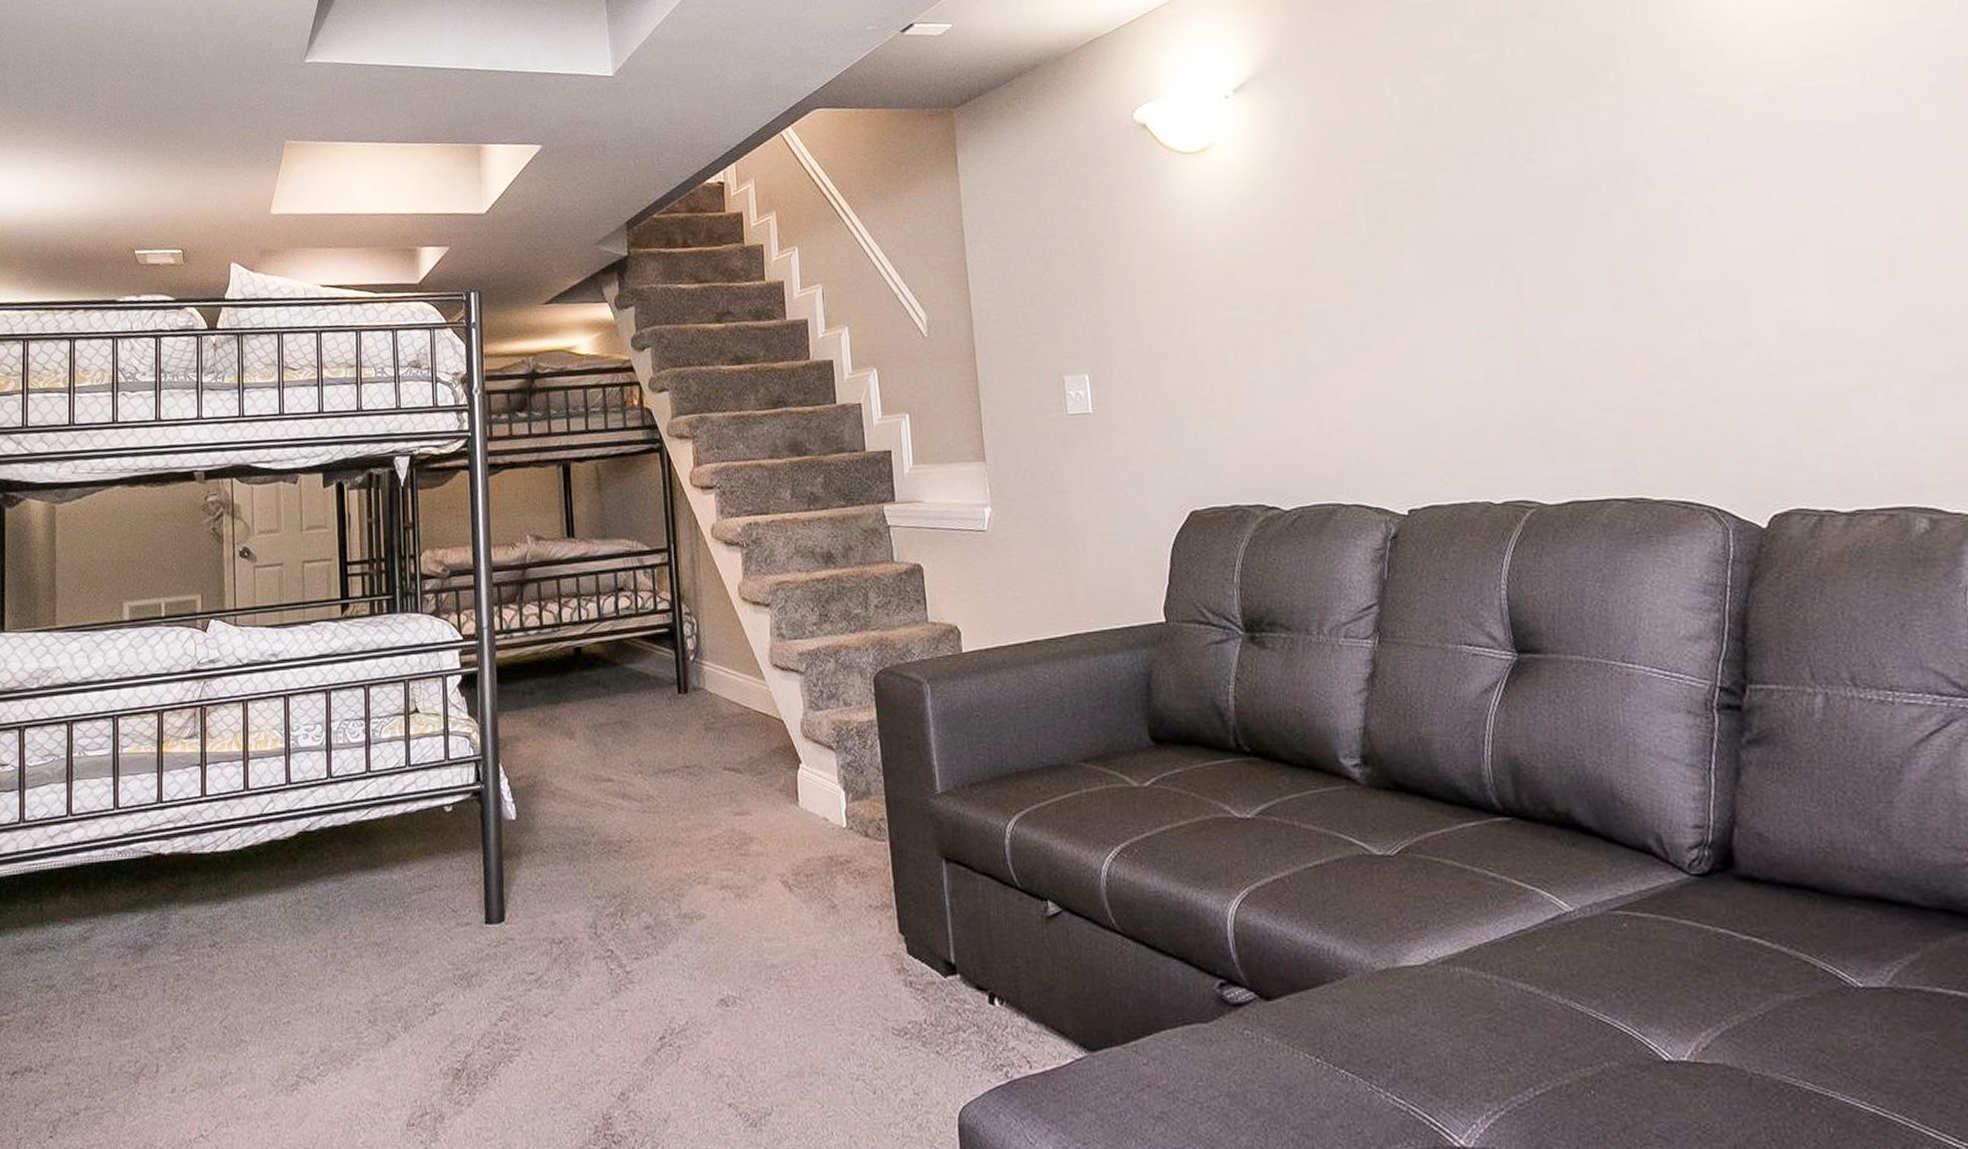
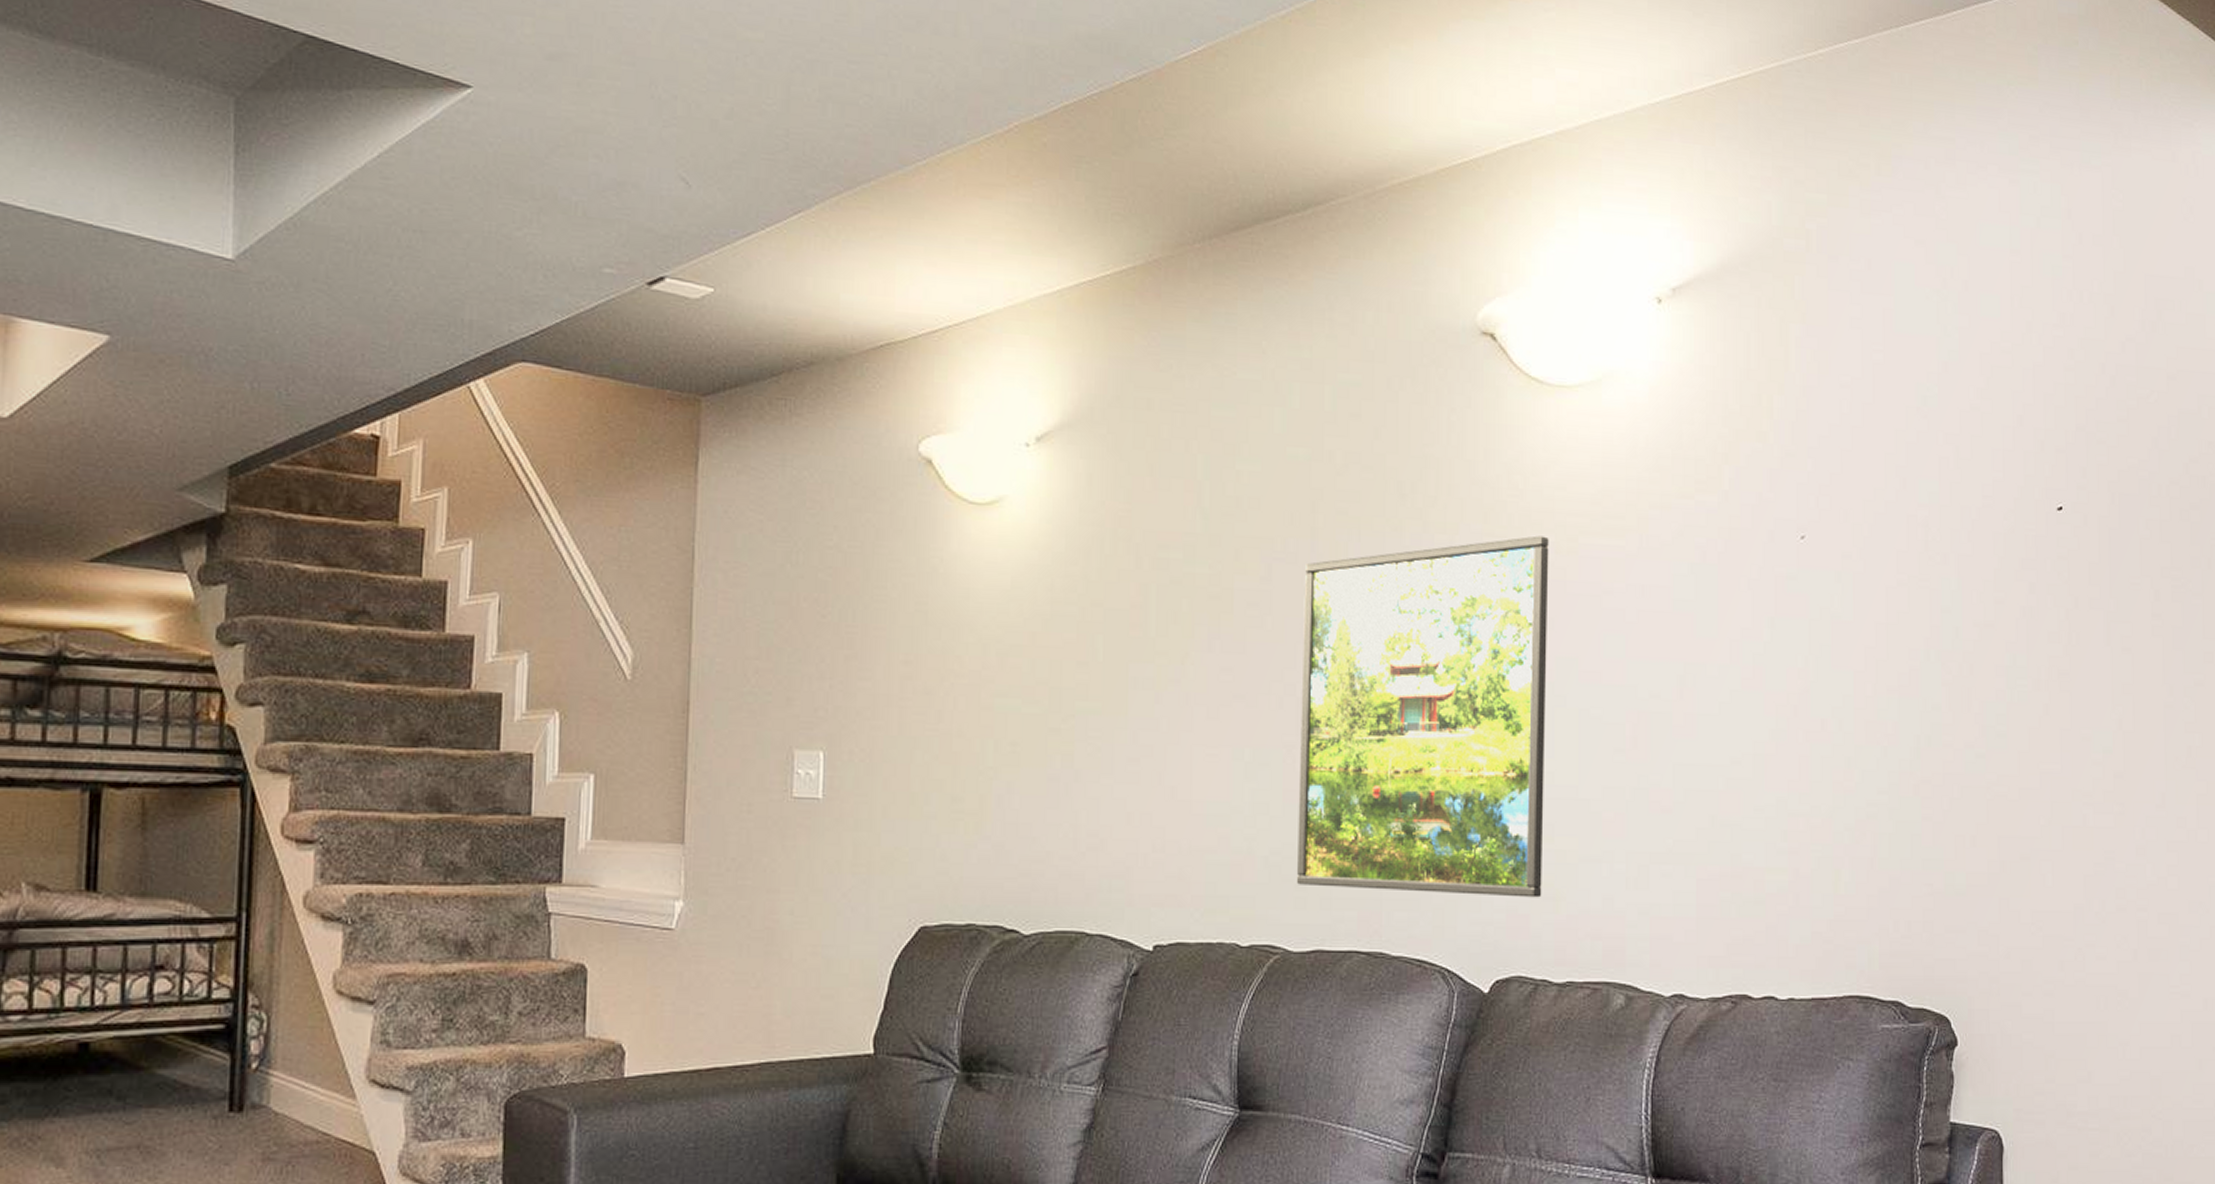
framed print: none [1504,88,1812,443] -> present [1296,535,1549,898]

